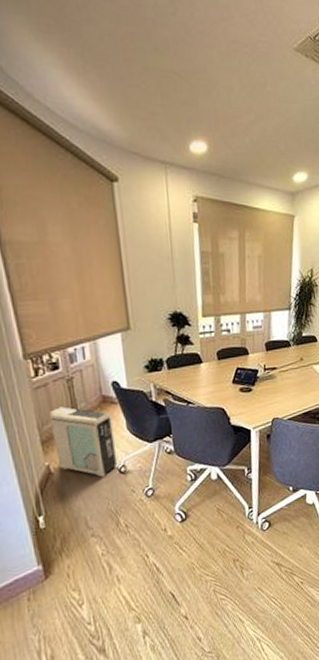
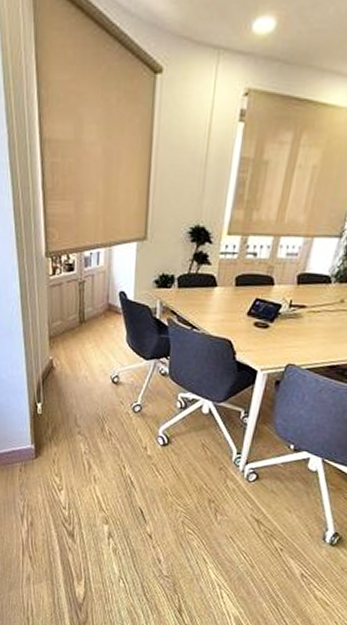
air purifier: present [49,406,118,478] -> none [58,307,114,382]

